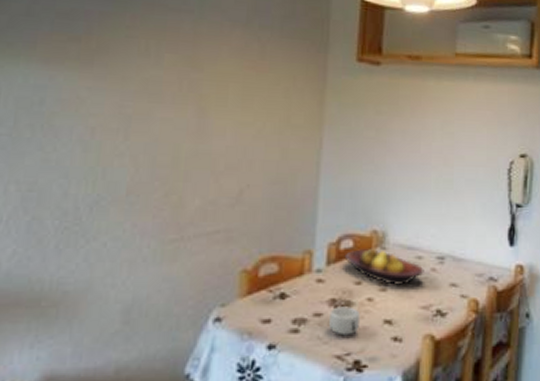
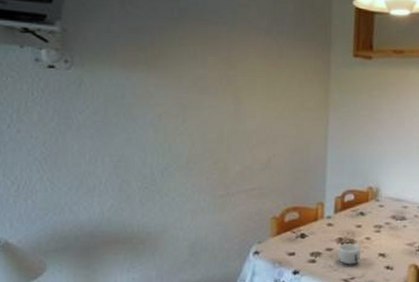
fruit bowl: present [344,248,424,286] -> none [348,200,409,229]

